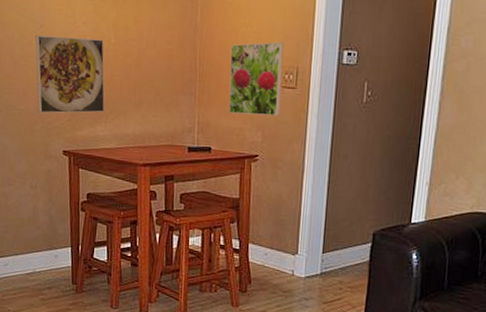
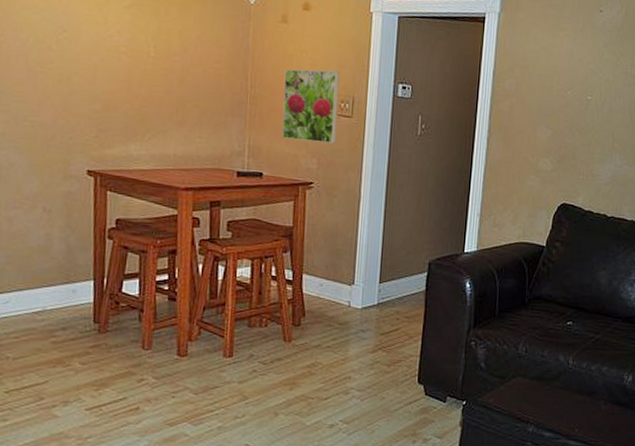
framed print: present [35,36,105,114] -> none [56,40,142,131]

